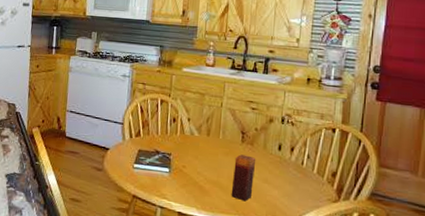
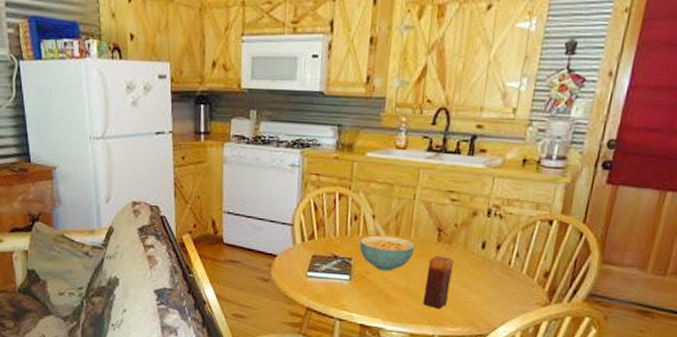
cereal bowl: none [177,135,223,166] -> present [359,235,415,271]

